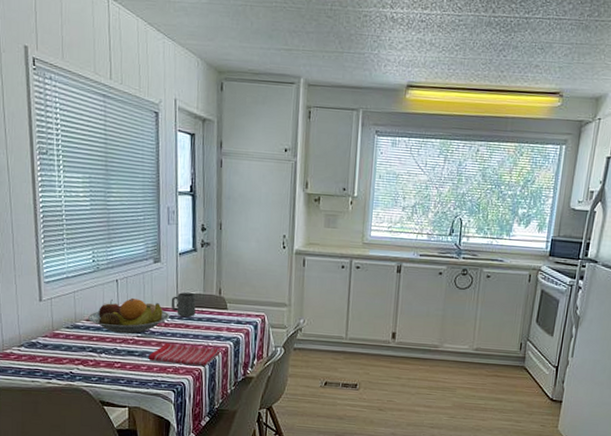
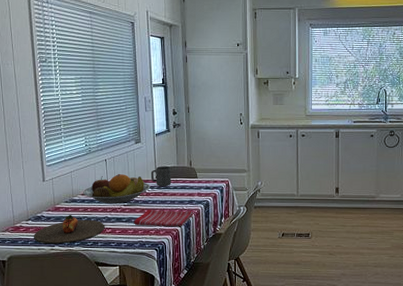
plate: none [26,342,113,378] -> present [33,214,105,245]

